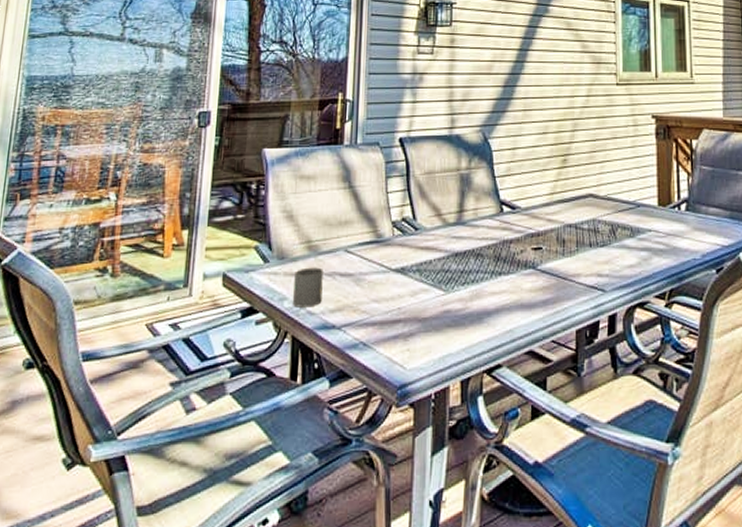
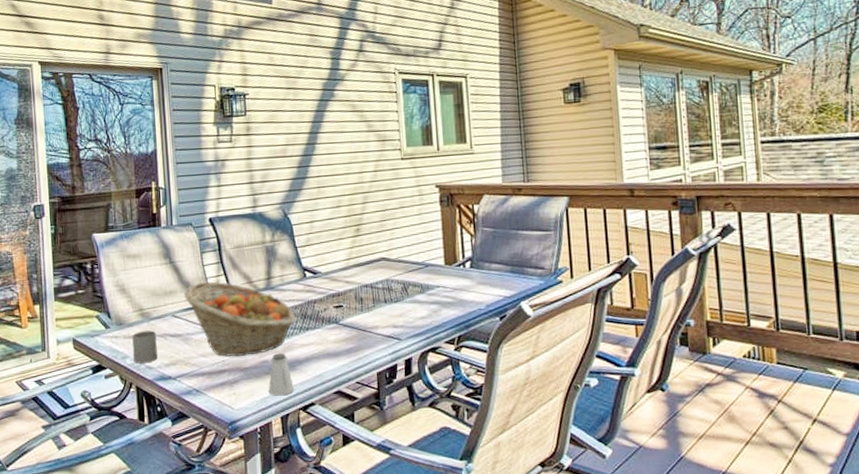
fruit basket: none [362,212,487,304] -> present [184,281,295,357]
saltshaker: none [448,301,480,355] -> present [268,353,295,396]

